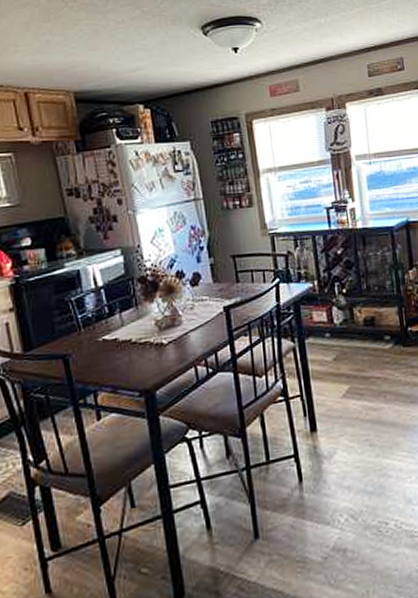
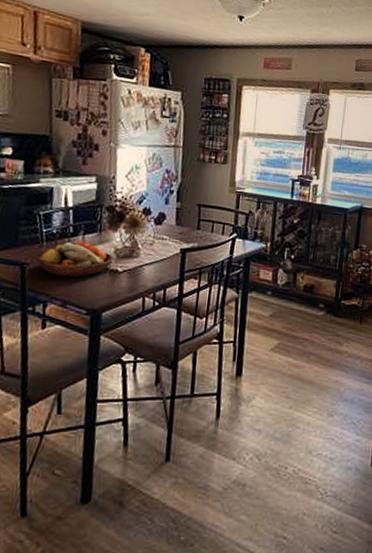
fruit bowl: none [80,319,156,362] -> present [38,241,114,277]

